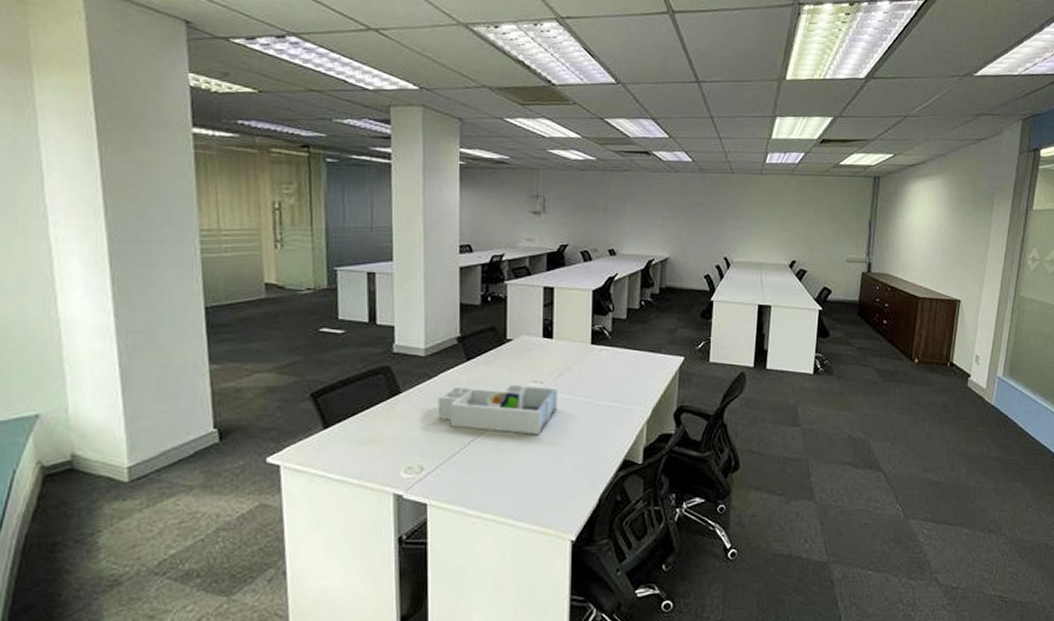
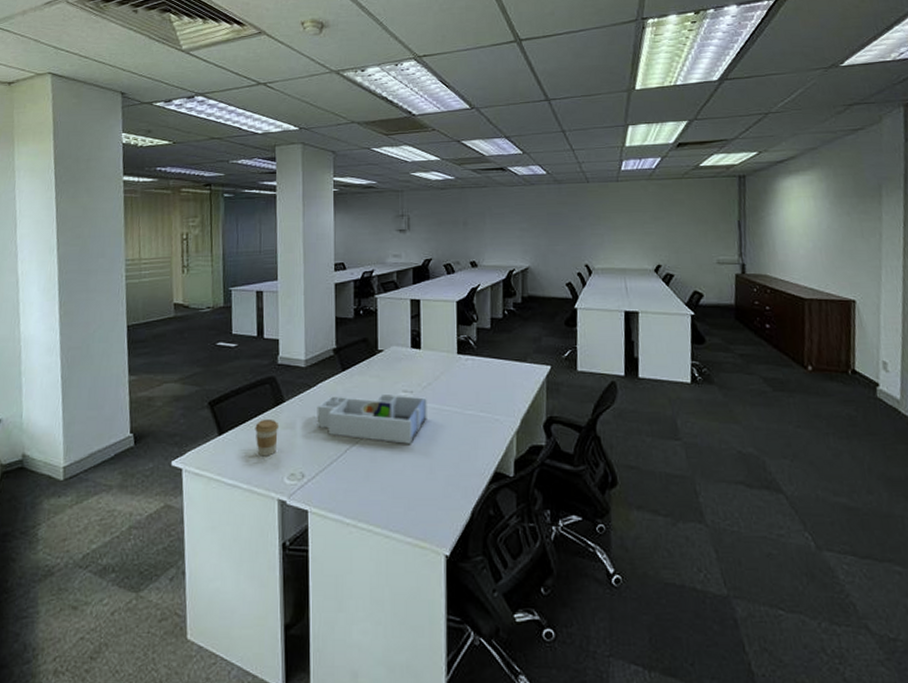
coffee cup: none [366,410,395,450] -> present [255,418,280,456]

